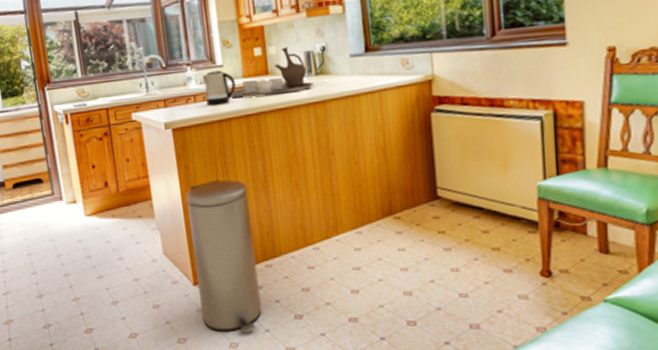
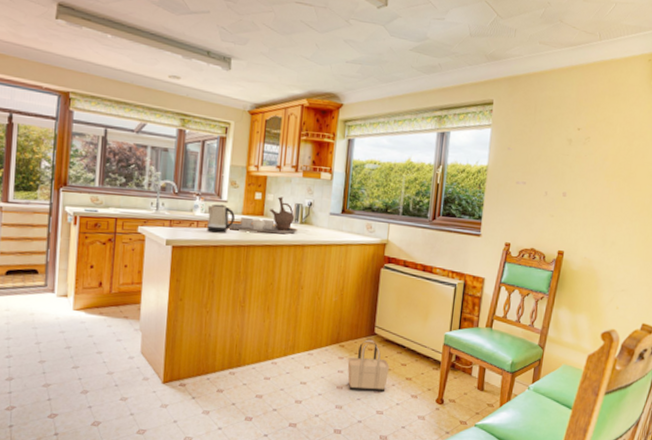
pedal bin: present [185,179,262,333] -> none [164,295,228,429]
shopping bag: none [408,205,467,272] -> present [347,339,389,393]

